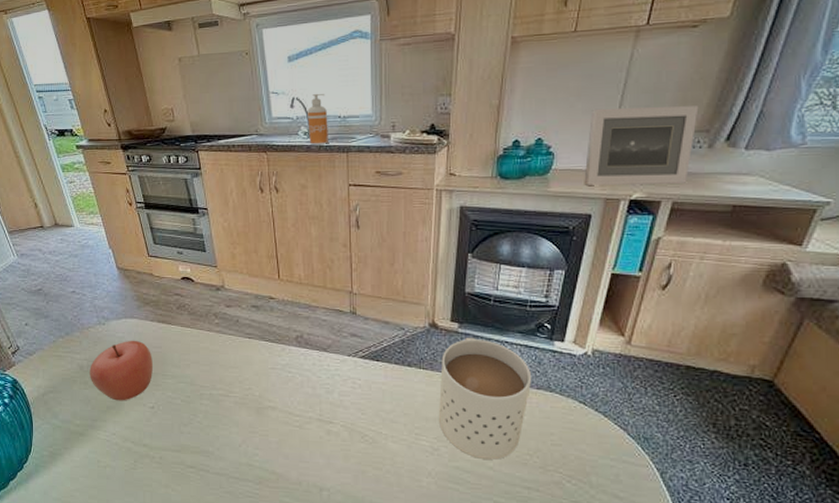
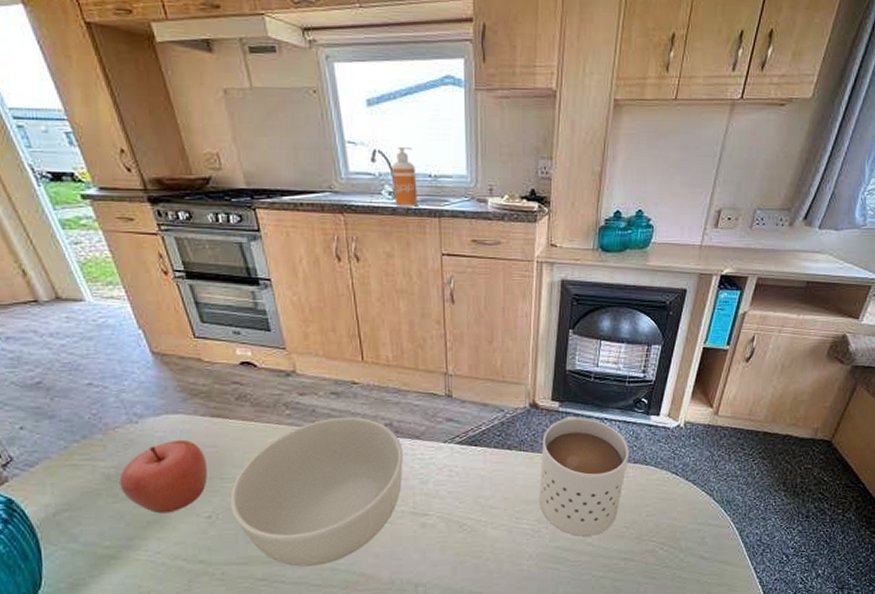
bowl: none [169,327,311,460] -> present [230,416,403,567]
picture frame: present [584,106,699,185] -> none [681,182,783,260]

